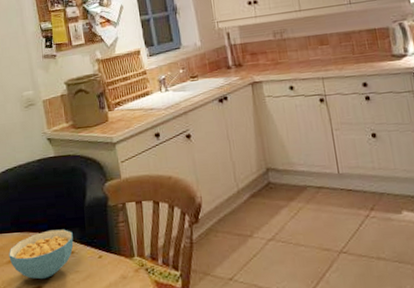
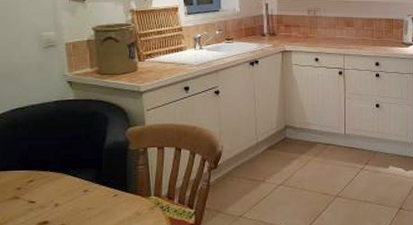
cereal bowl: present [9,229,74,280] -> none [13,169,88,215]

